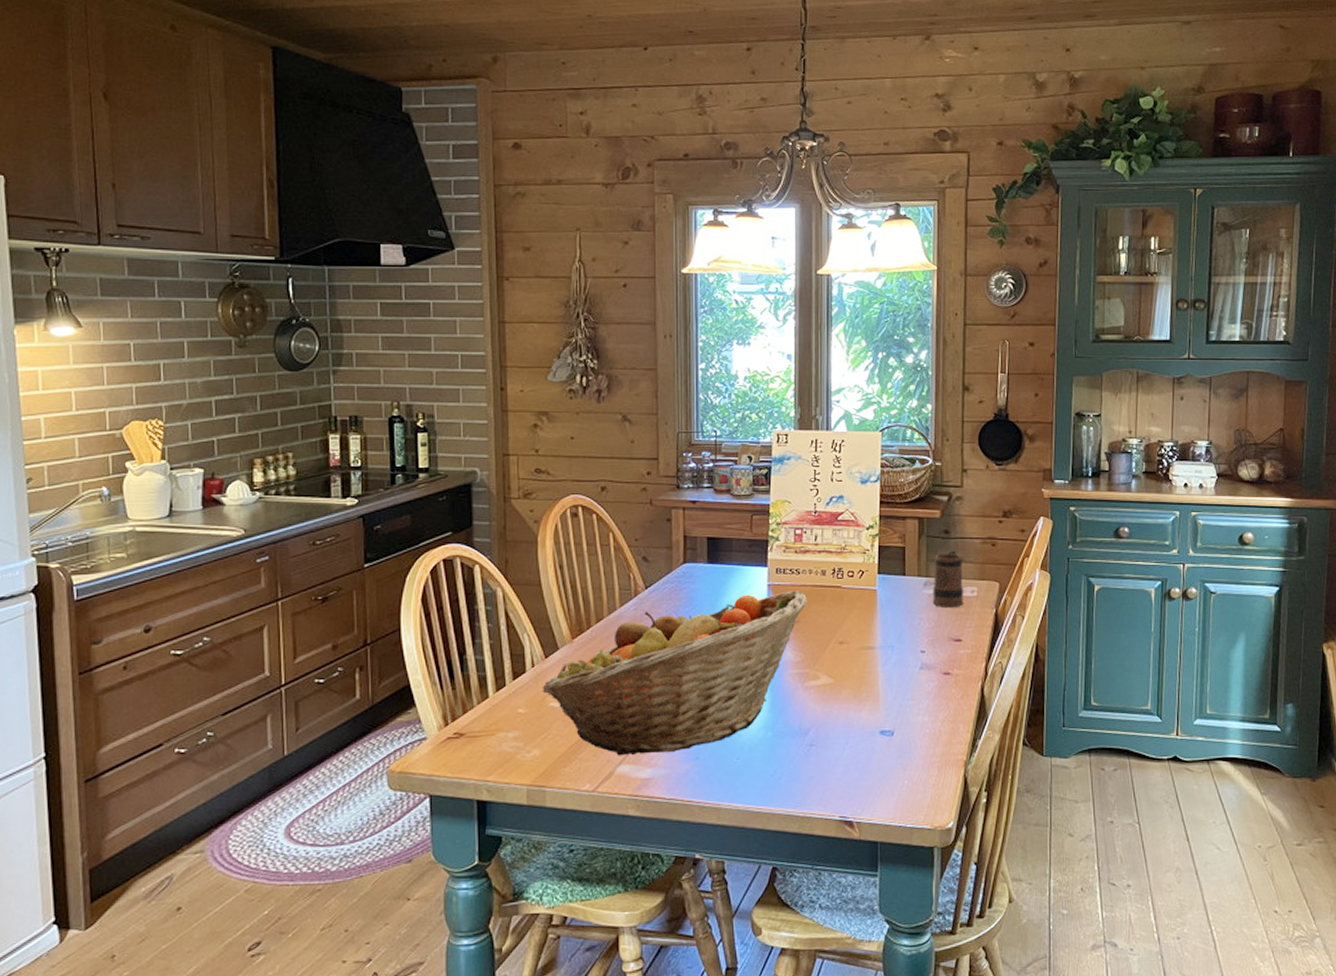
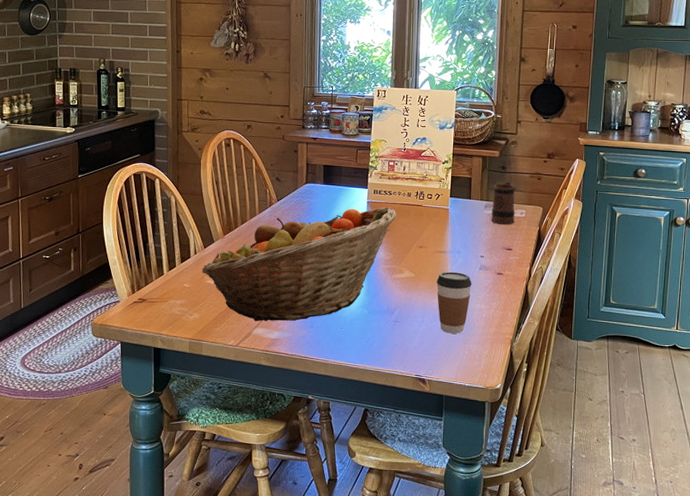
coffee cup: none [863,674,911,758] -> present [436,272,472,334]

